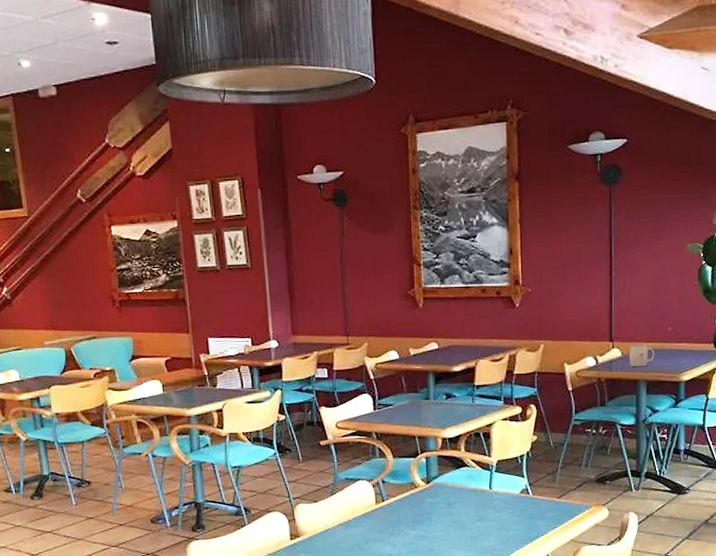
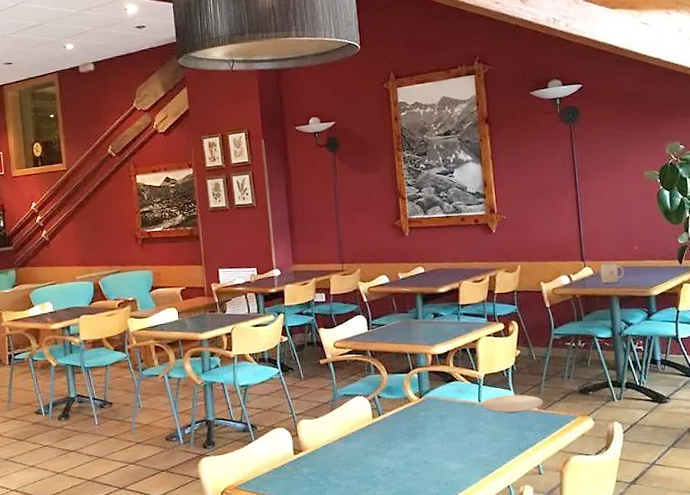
plate: none [492,482,558,502] -> present [481,394,543,414]

